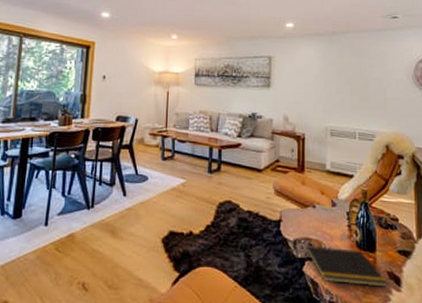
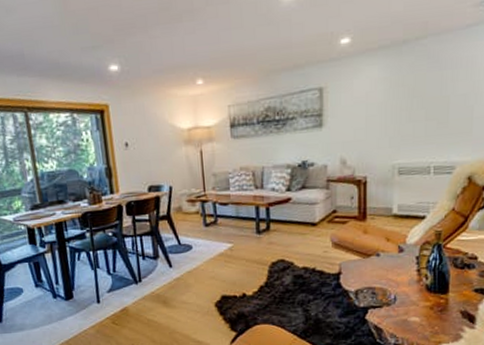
notepad: present [304,246,388,287] -> none [367,293,460,327]

